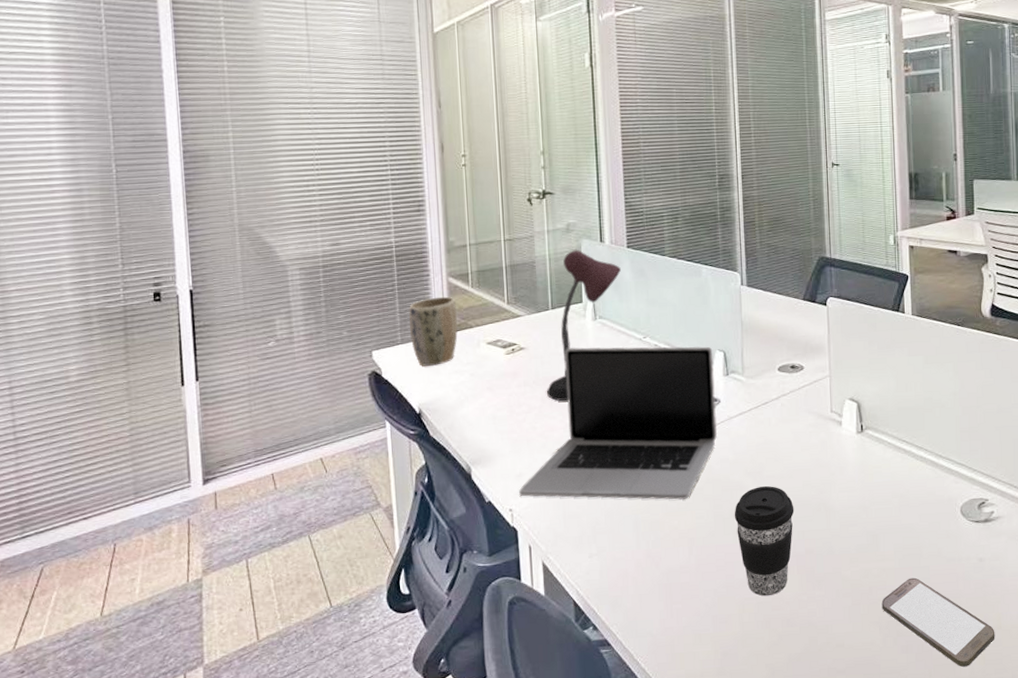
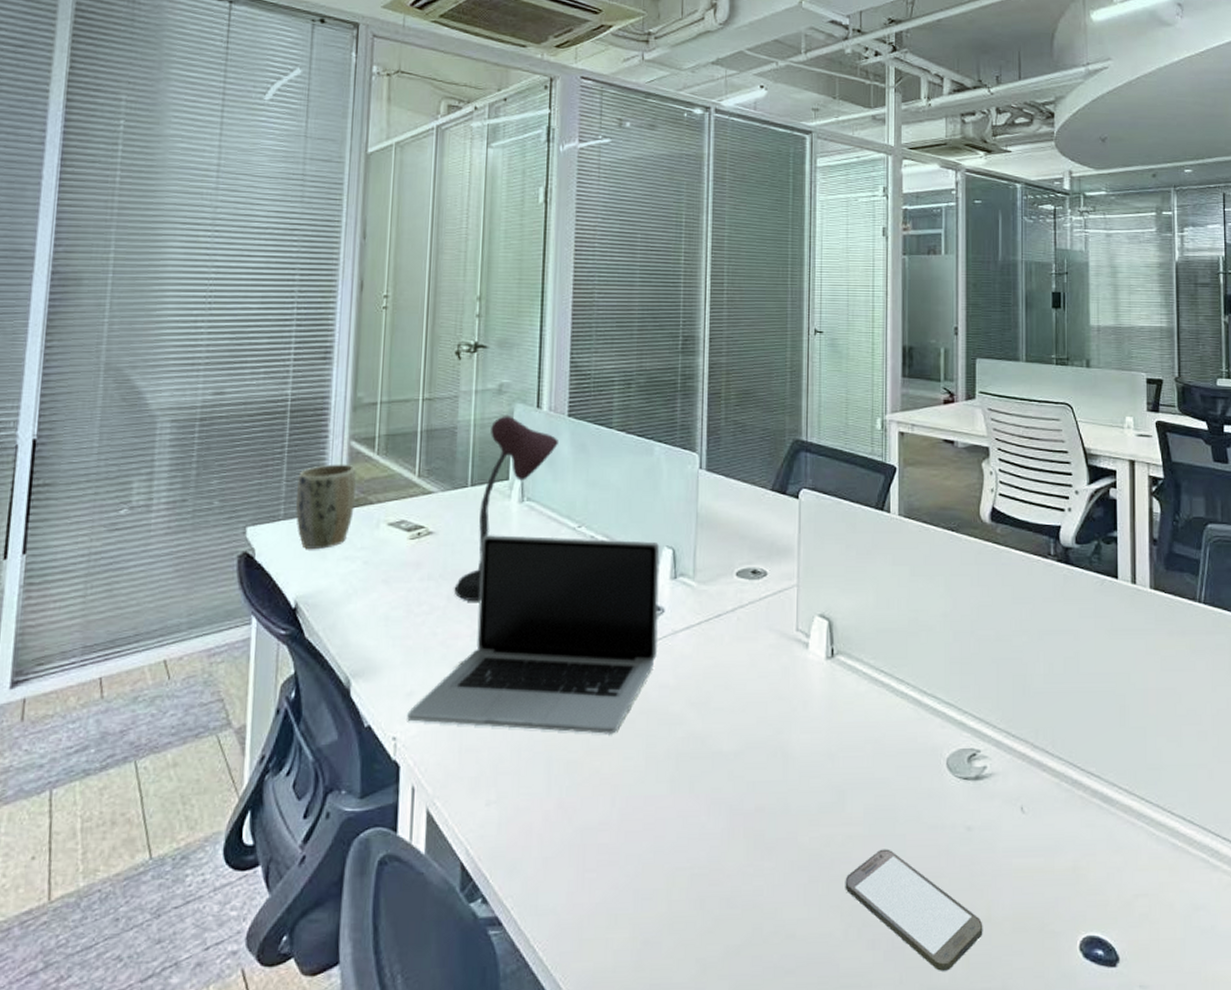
coffee cup: present [734,486,794,597] -> none [670,722,745,866]

